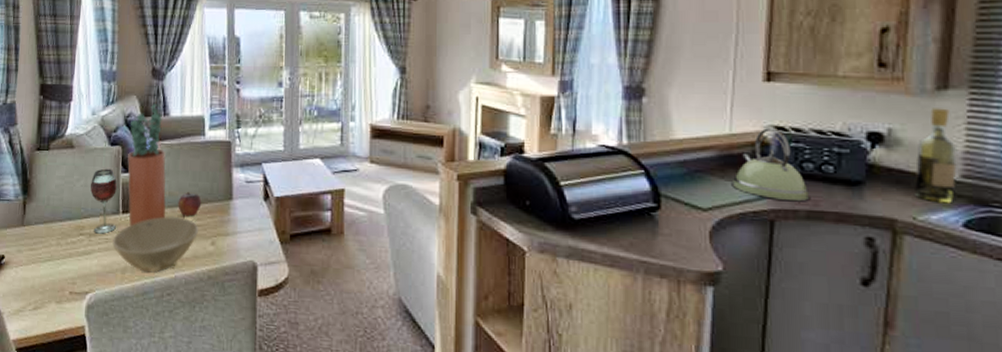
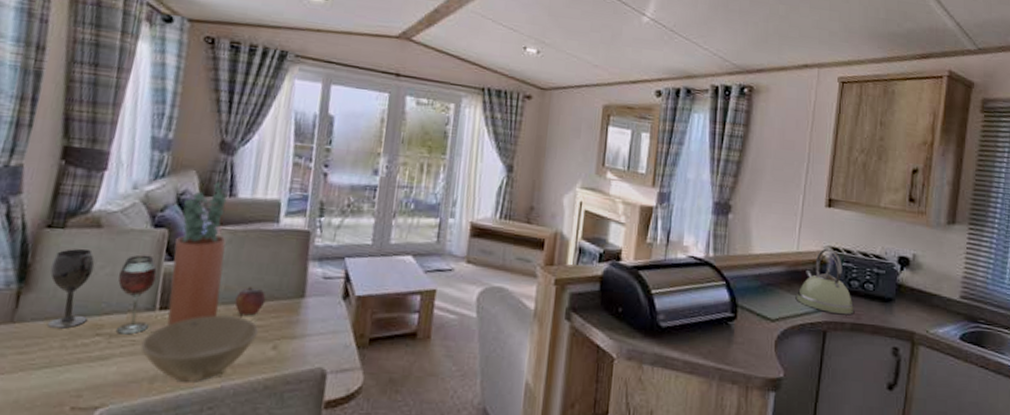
wine glass: none [43,165,73,231] -> present [46,248,95,330]
bottle: present [914,108,958,204] -> none [929,239,959,320]

